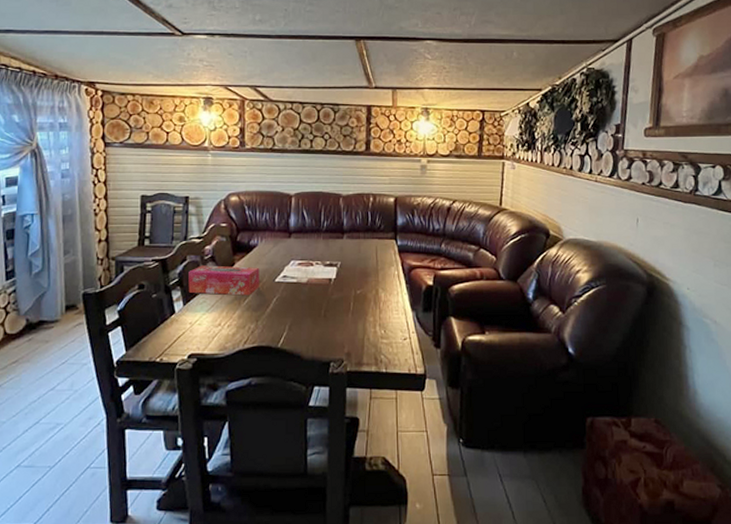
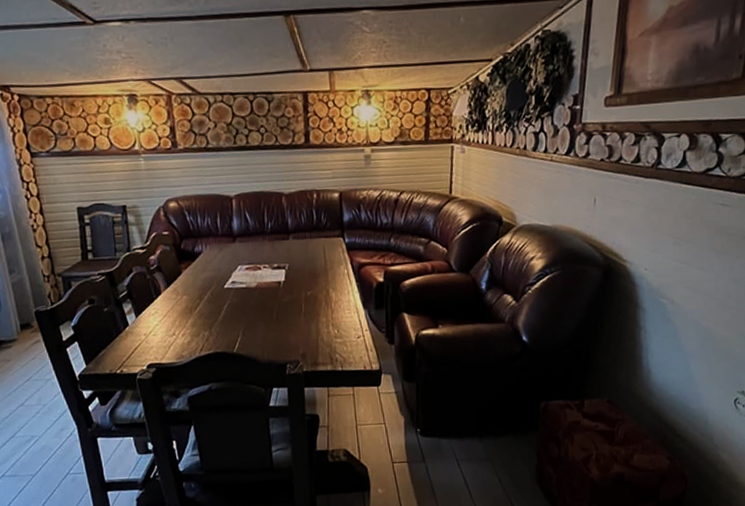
tissue box: present [188,265,260,296] -> none [136,274,209,305]

